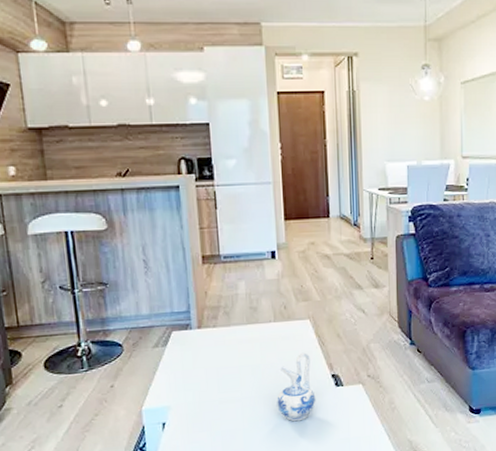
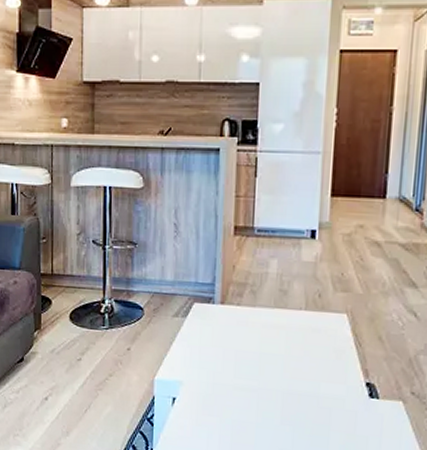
ceramic pitcher: present [277,352,316,422] -> none [297,350,344,429]

